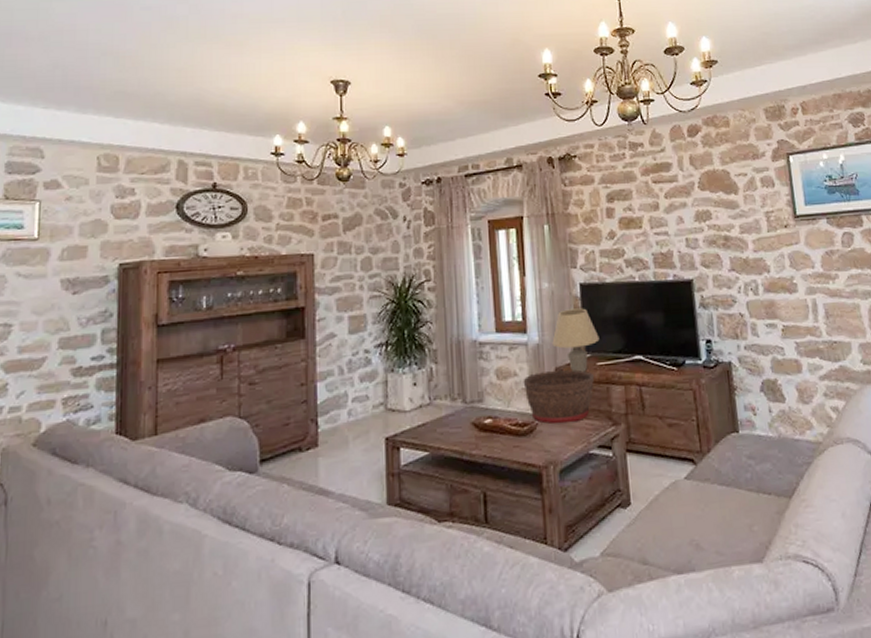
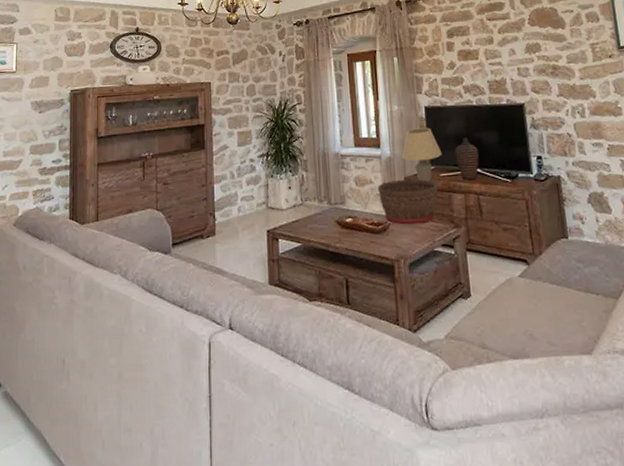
decorative vase: none [614,320,642,370] -> present [455,138,479,181]

